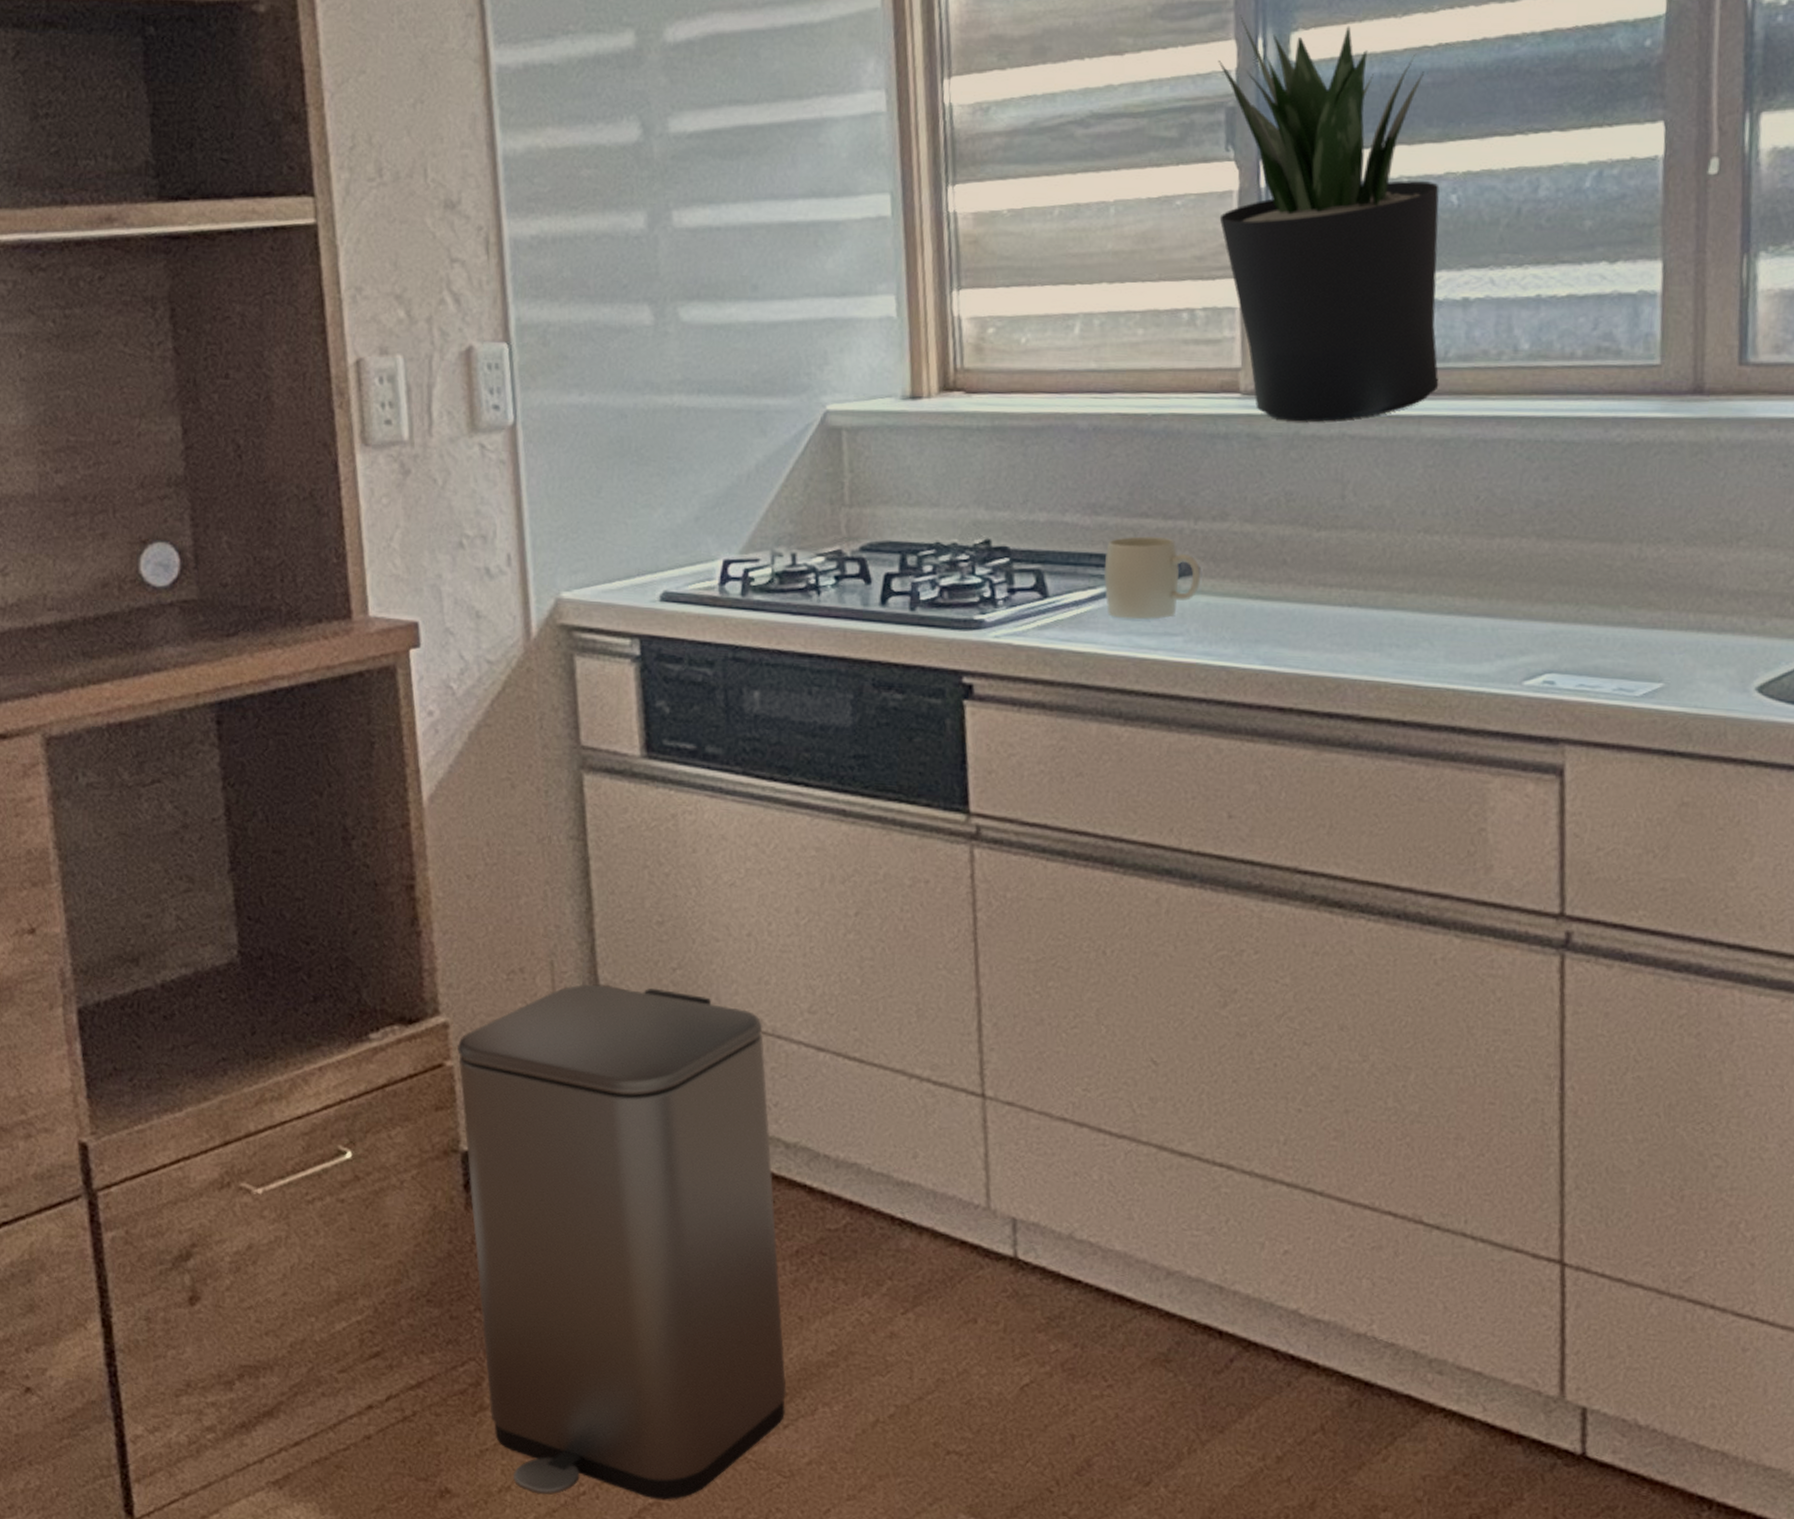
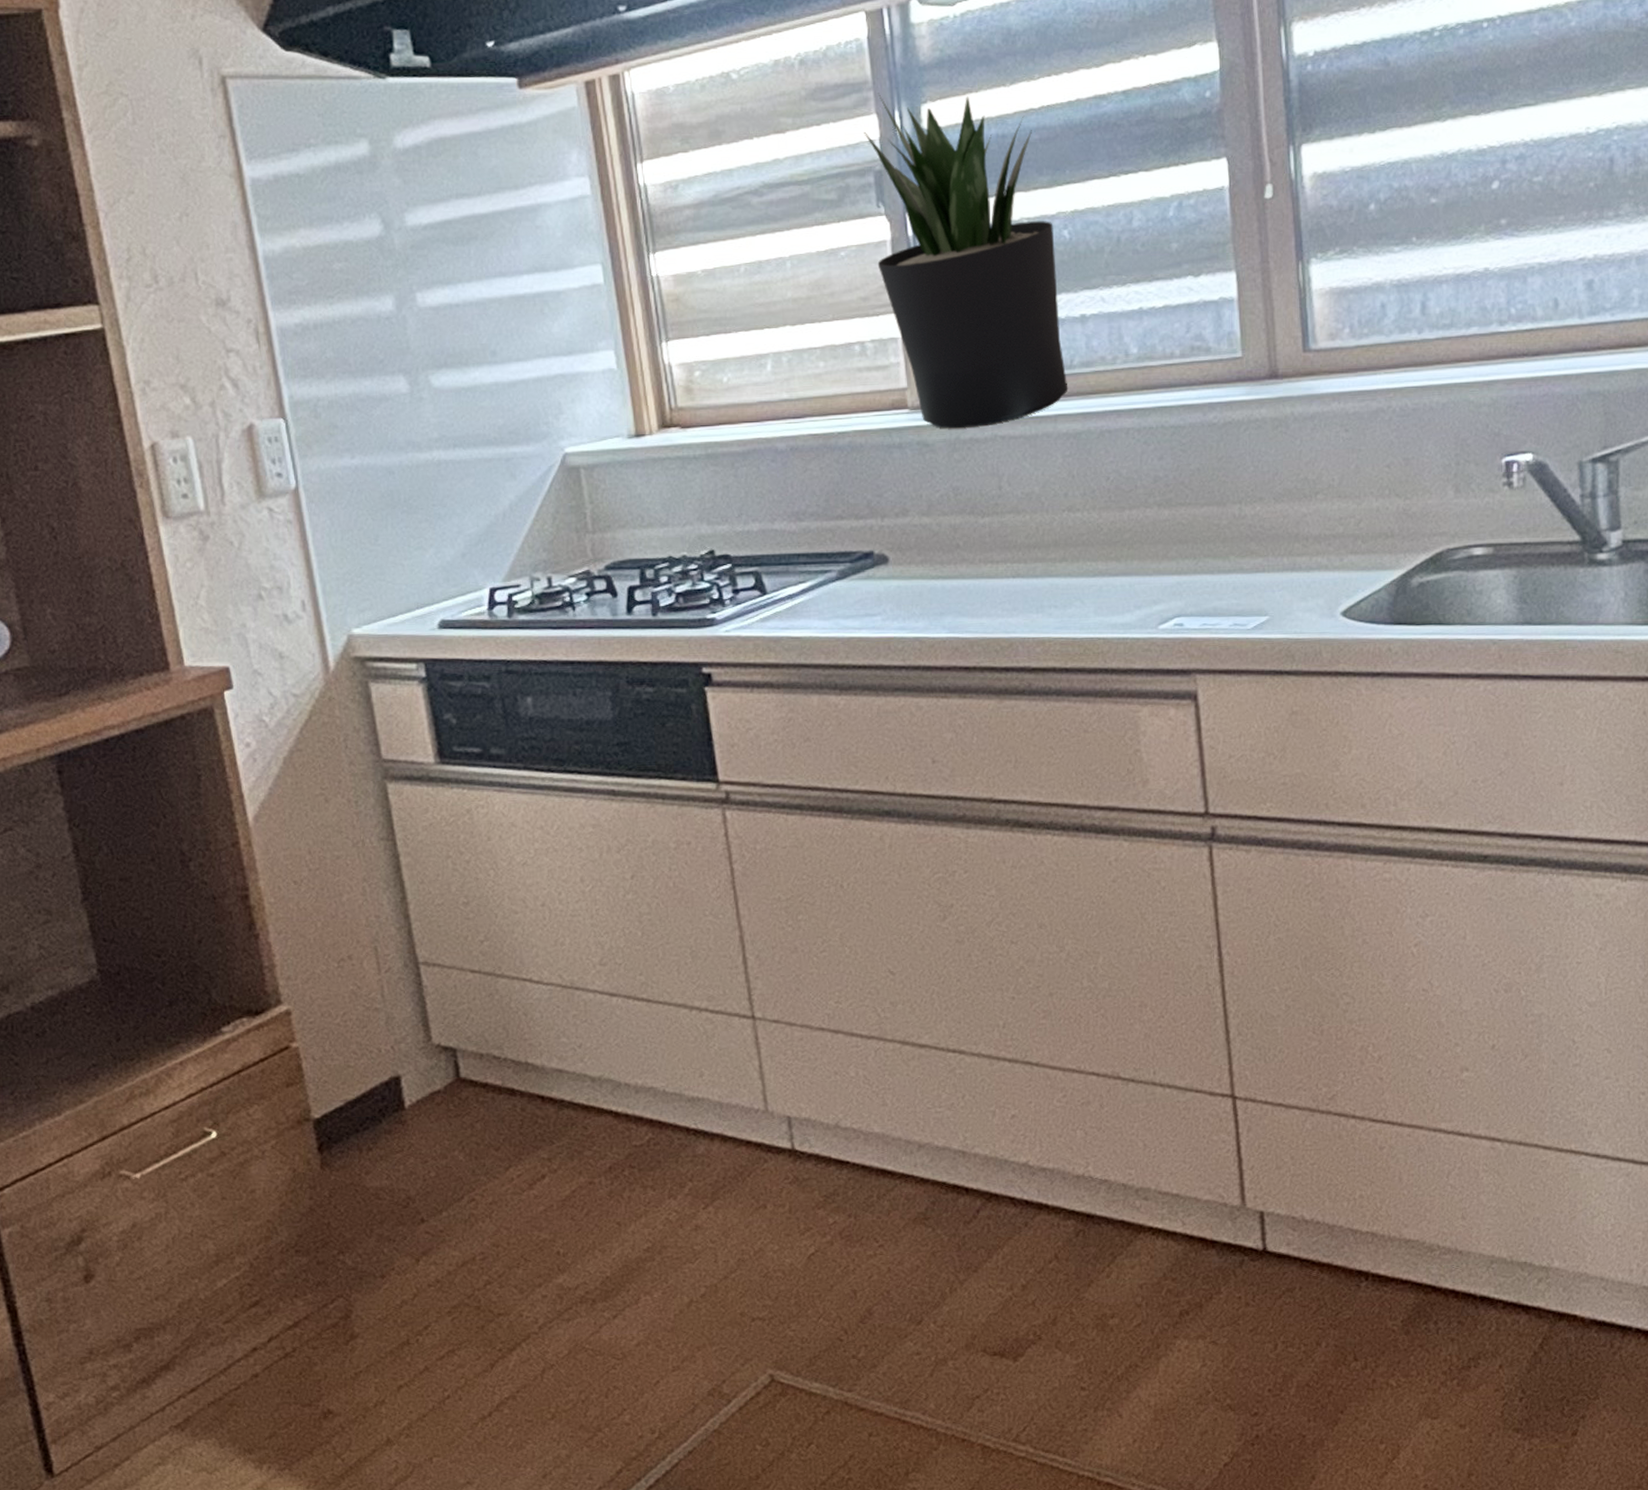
pedal bin: present [457,984,787,1500] -> none [300,959,613,1404]
mug: present [1103,536,1201,620] -> none [810,535,891,606]

